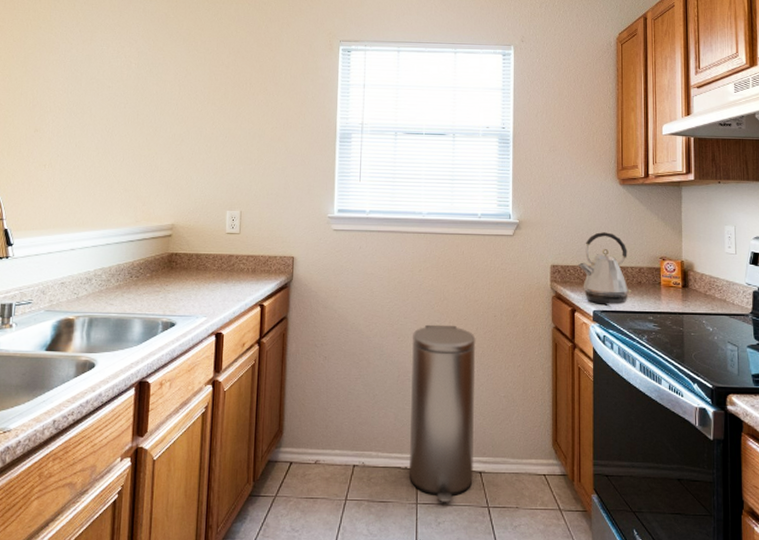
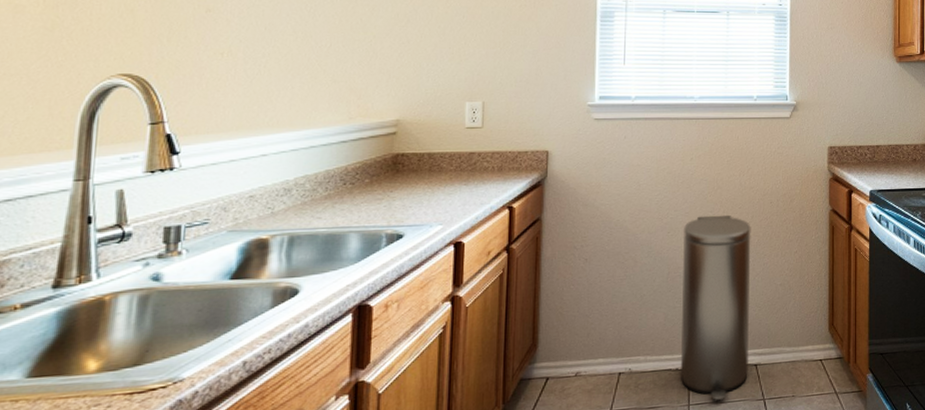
kettle: present [578,232,632,305] -> none [855,111,907,184]

